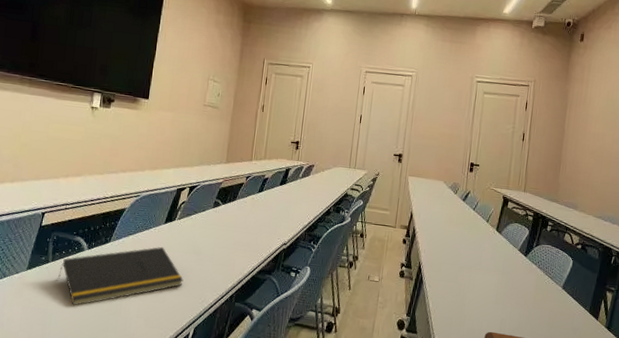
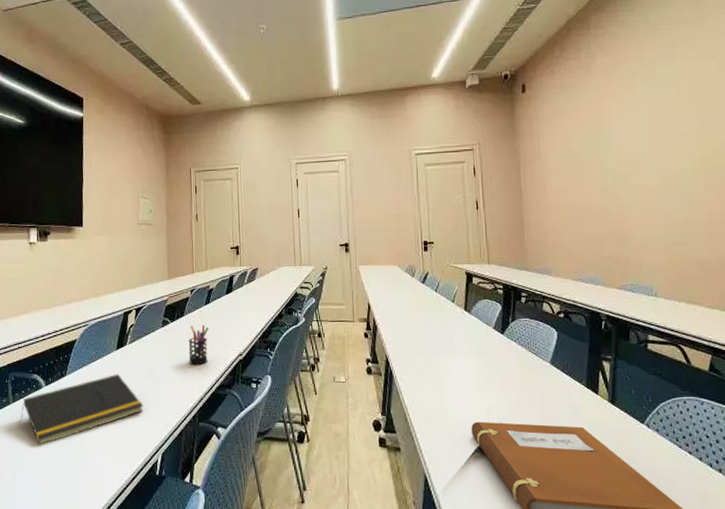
pen holder: none [234,210,259,249] -> present [188,324,209,365]

